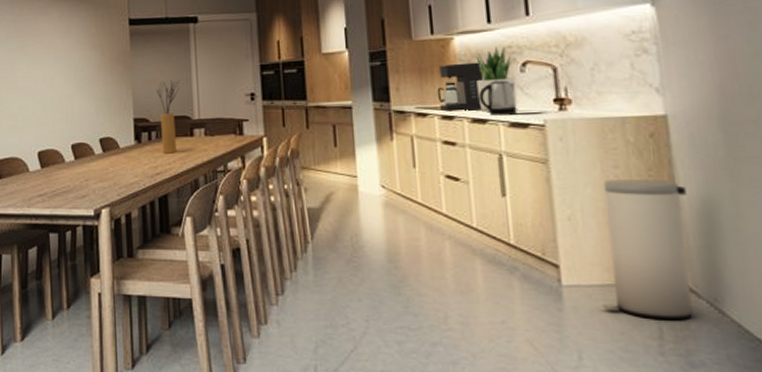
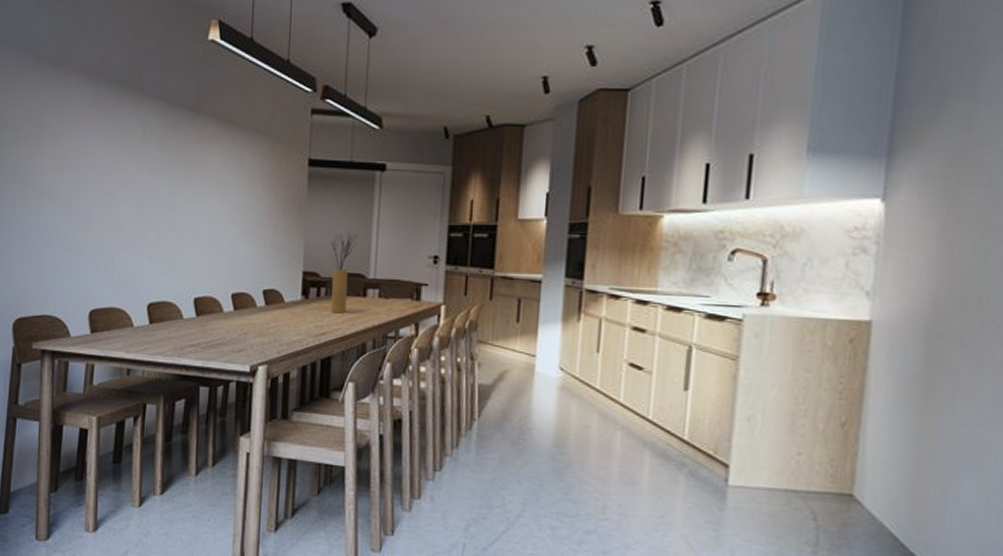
coffee maker: present [437,62,484,112] -> none [635,244,688,298]
planter: present [476,46,517,113] -> none [678,230,722,301]
kettle: present [479,79,518,117] -> none [679,266,719,307]
pedal bin: present [602,179,693,321] -> none [764,383,875,530]

